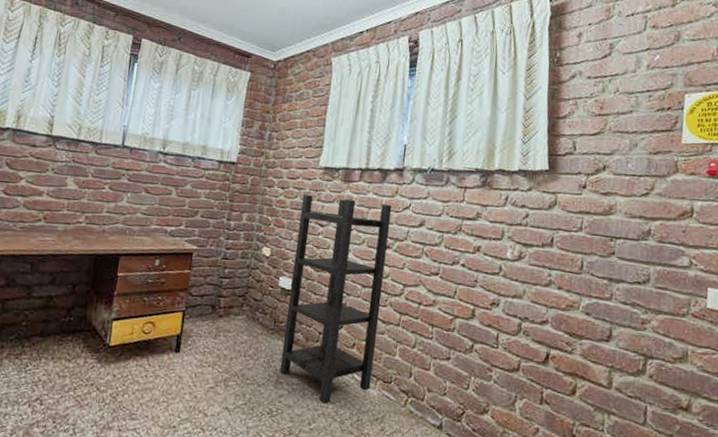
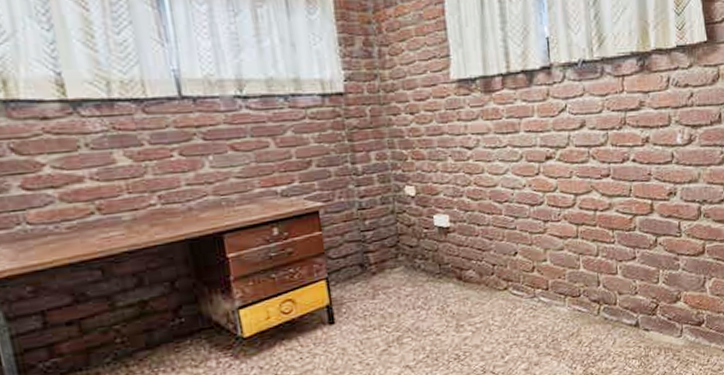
shelving unit: present [279,195,392,403] -> none [439,110,560,333]

